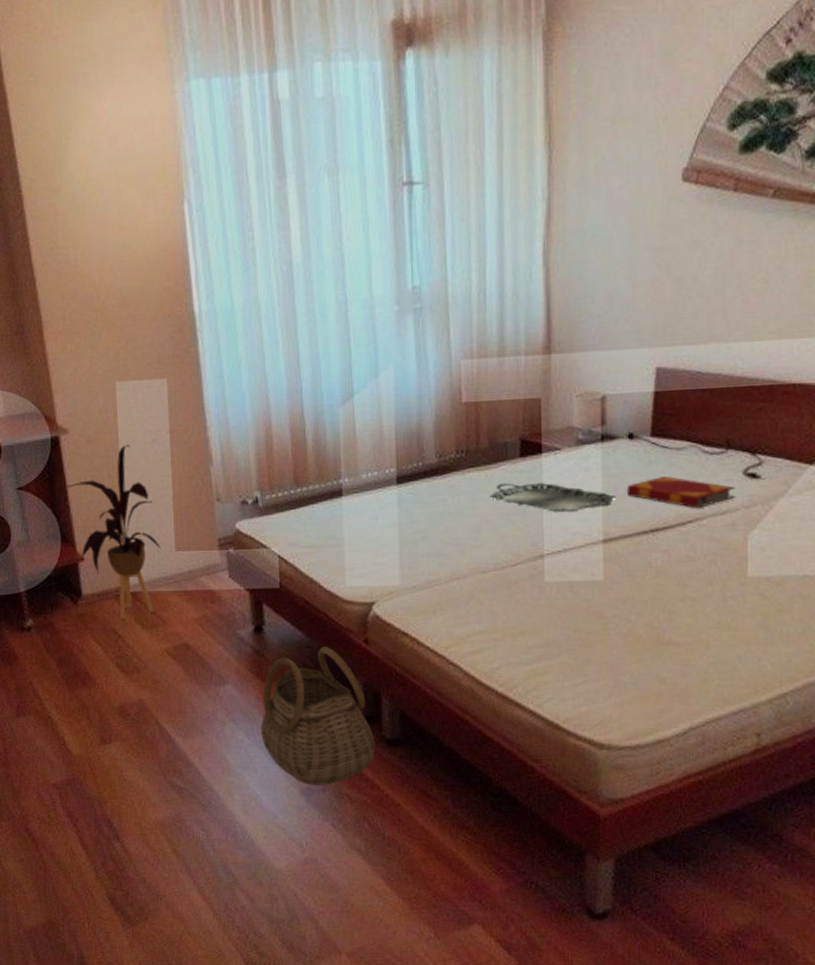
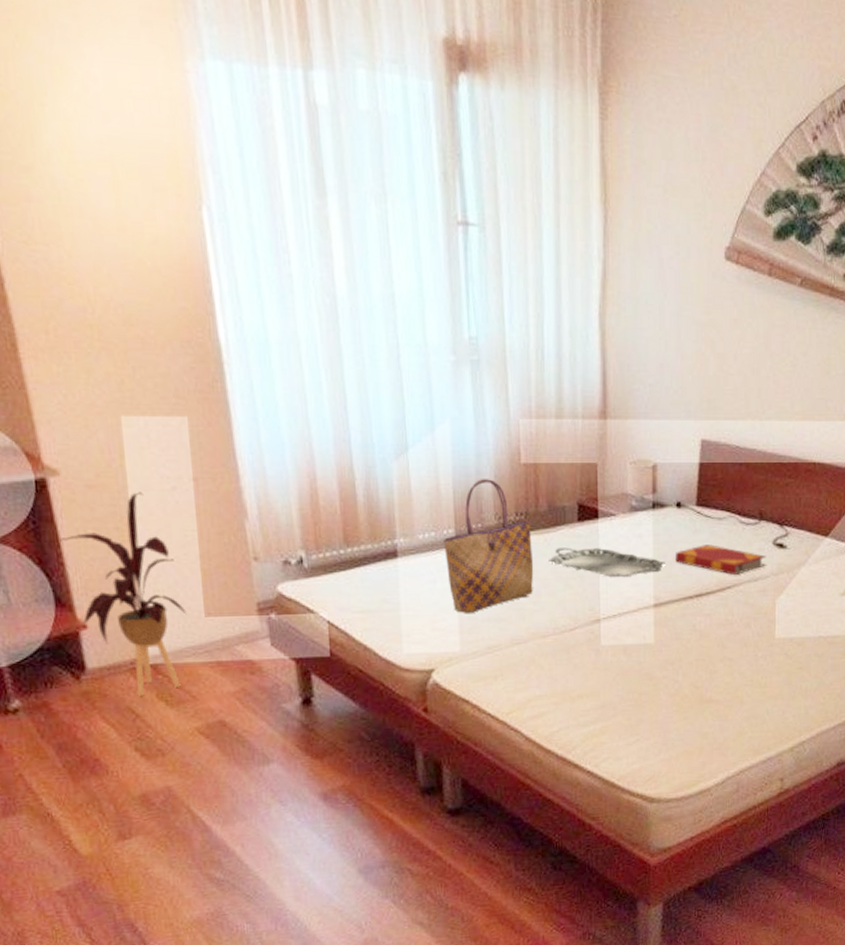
basket: present [261,647,376,786] -> none [312,717,437,863]
tote bag: none [384,419,474,548] -> present [442,479,534,613]

